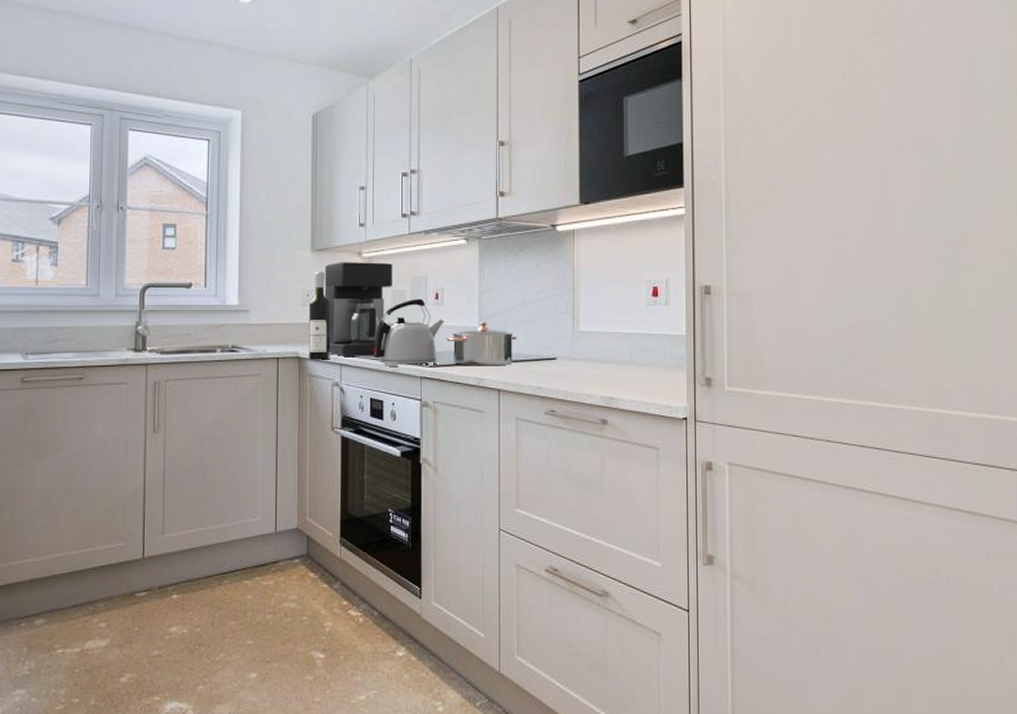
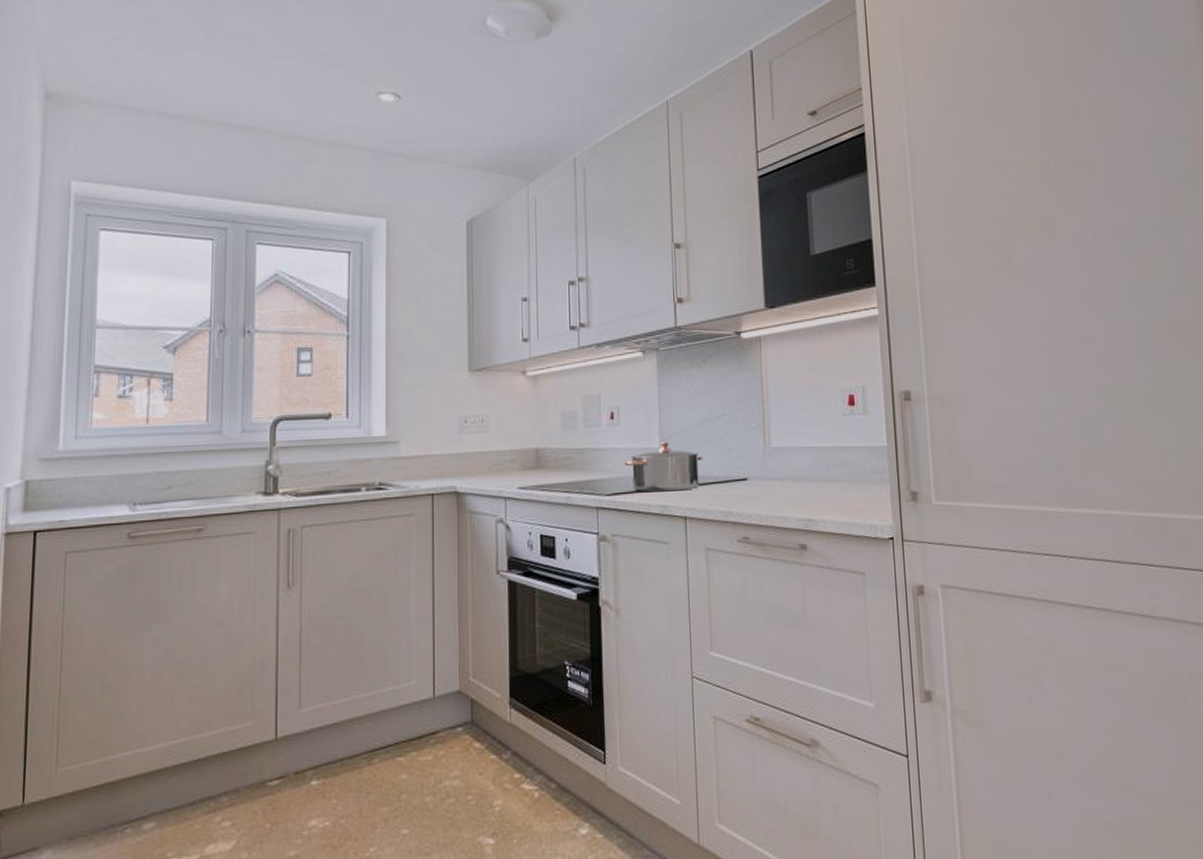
bottle: present [309,271,331,360] -> none [468,393,493,495]
coffee maker: present [324,262,392,357] -> none [484,380,561,490]
kettle: present [373,298,445,366] -> none [542,419,622,497]

